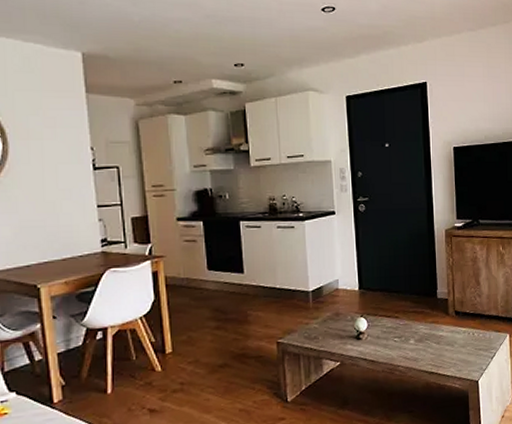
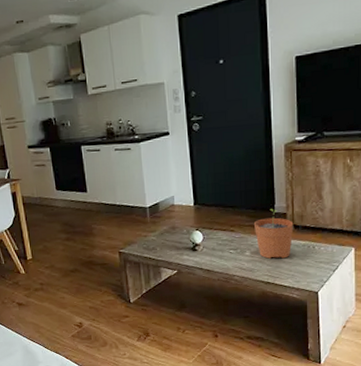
plant pot: none [417,294,455,347] -> present [253,209,294,259]

